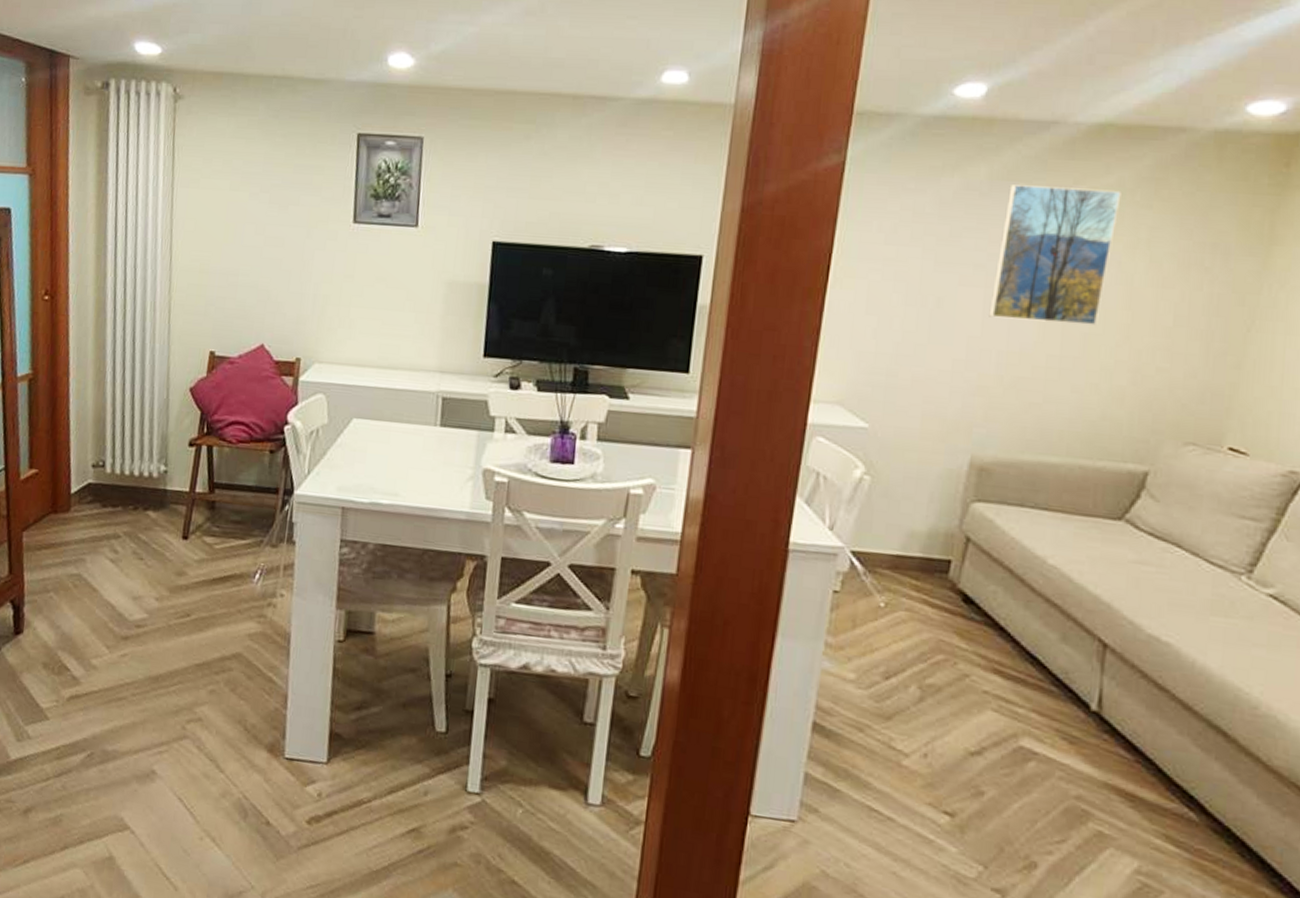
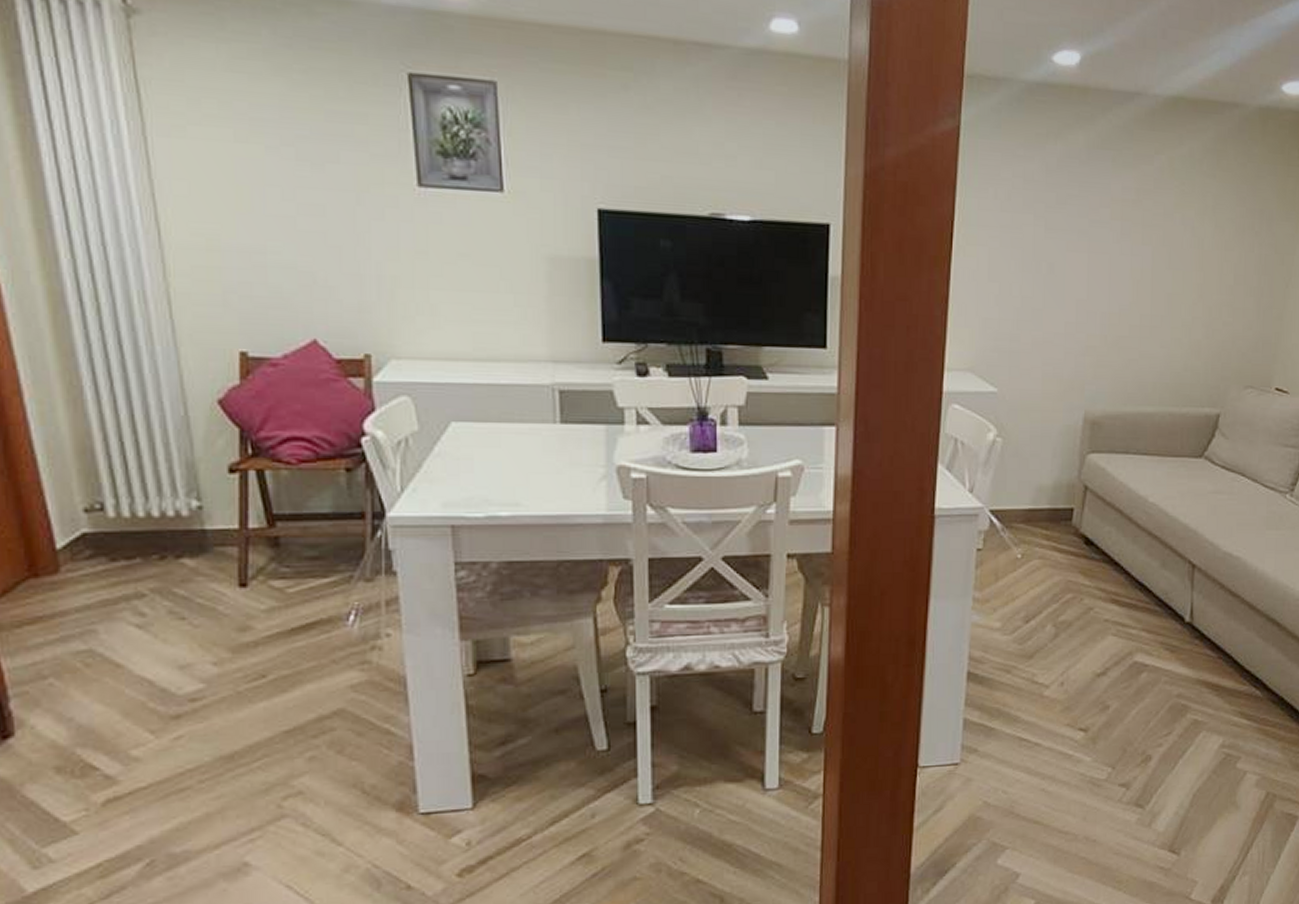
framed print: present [989,184,1121,326] -> none [1093,153,1192,286]

